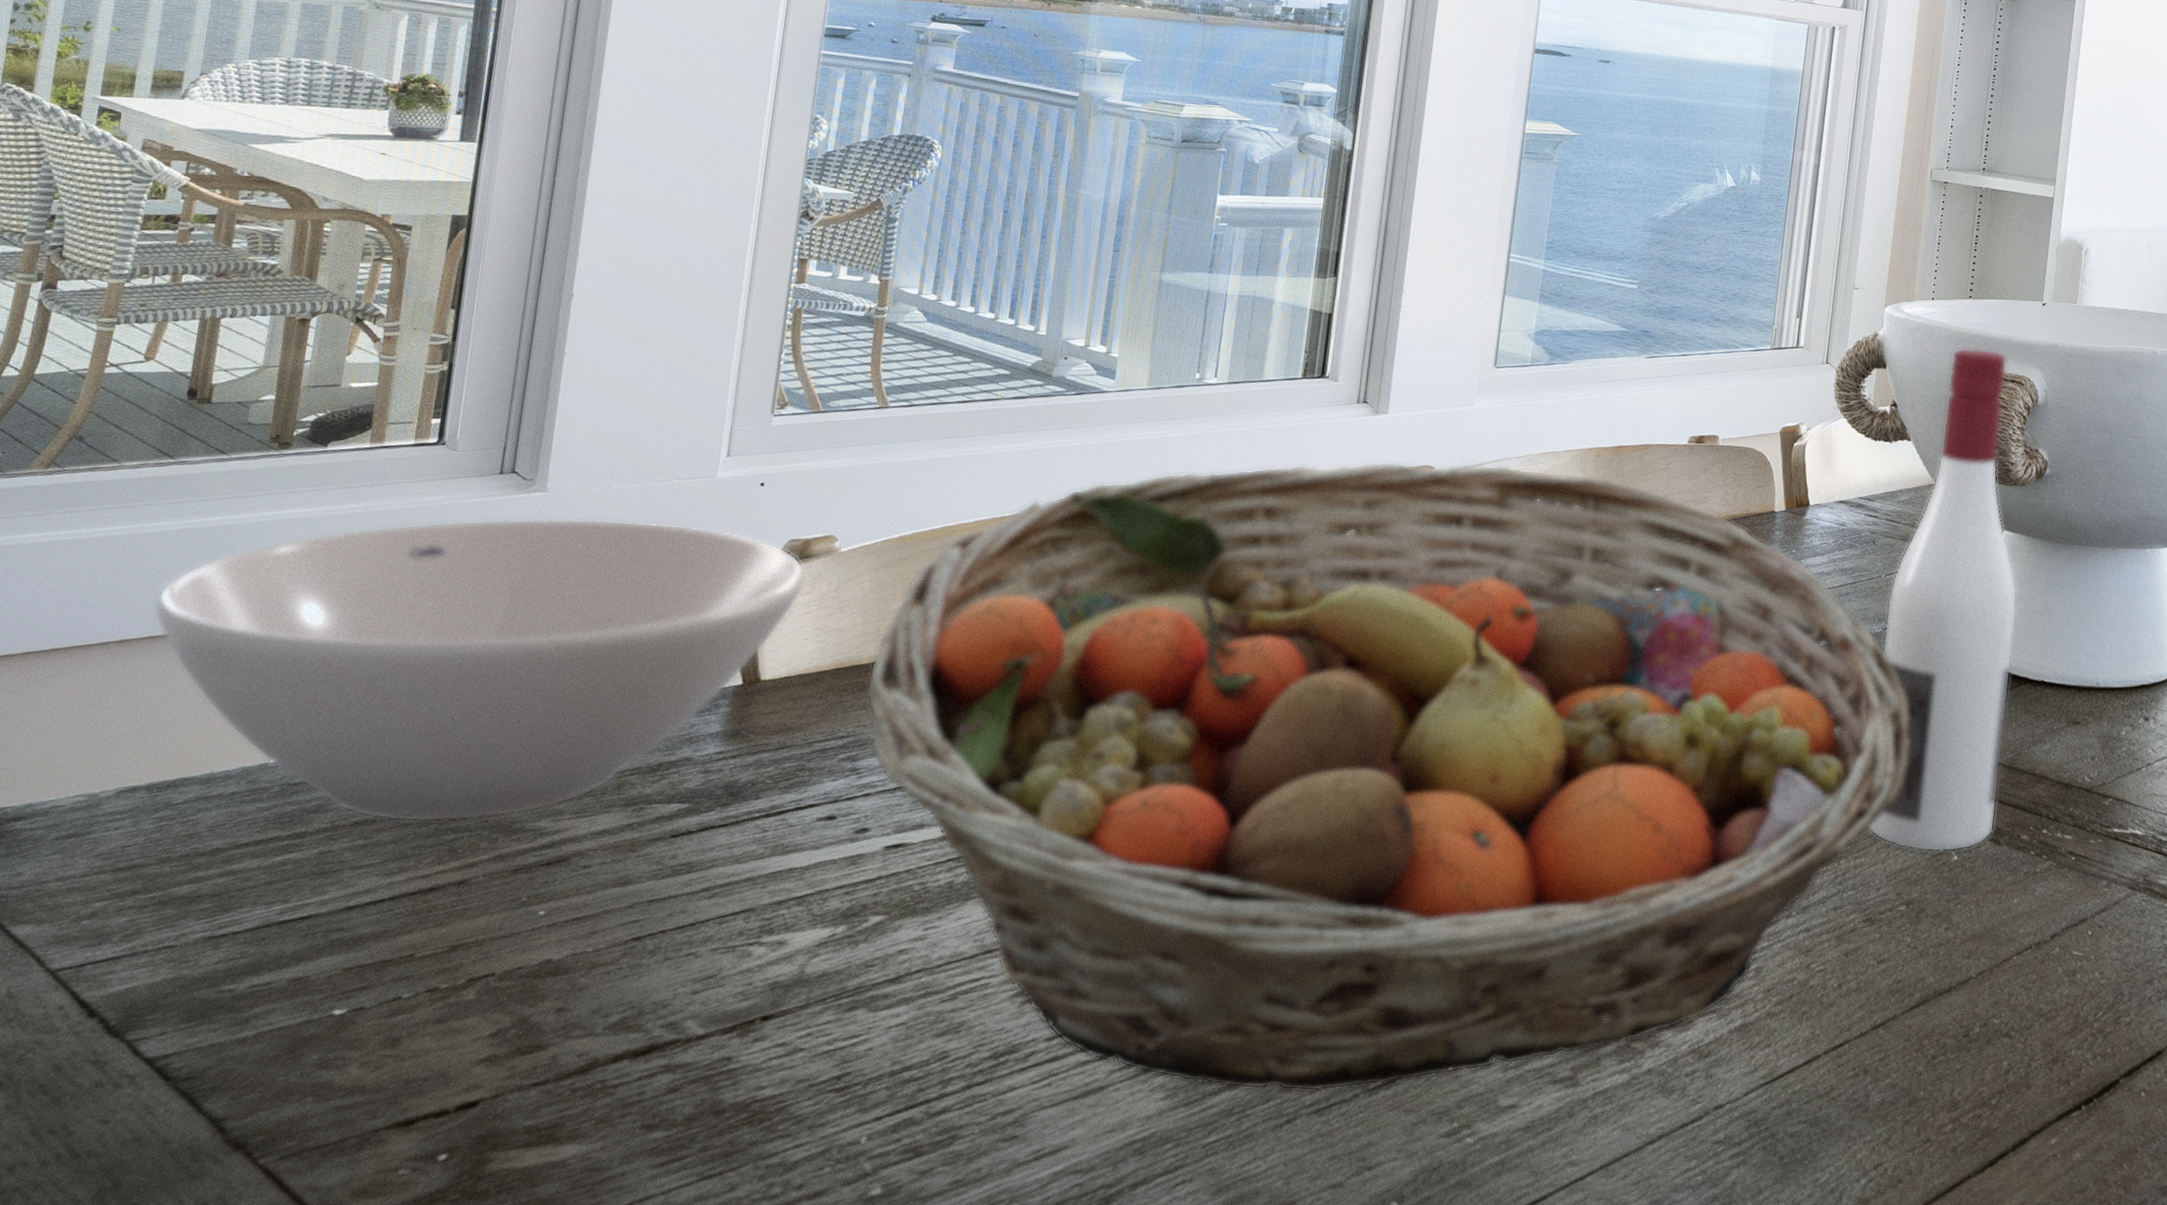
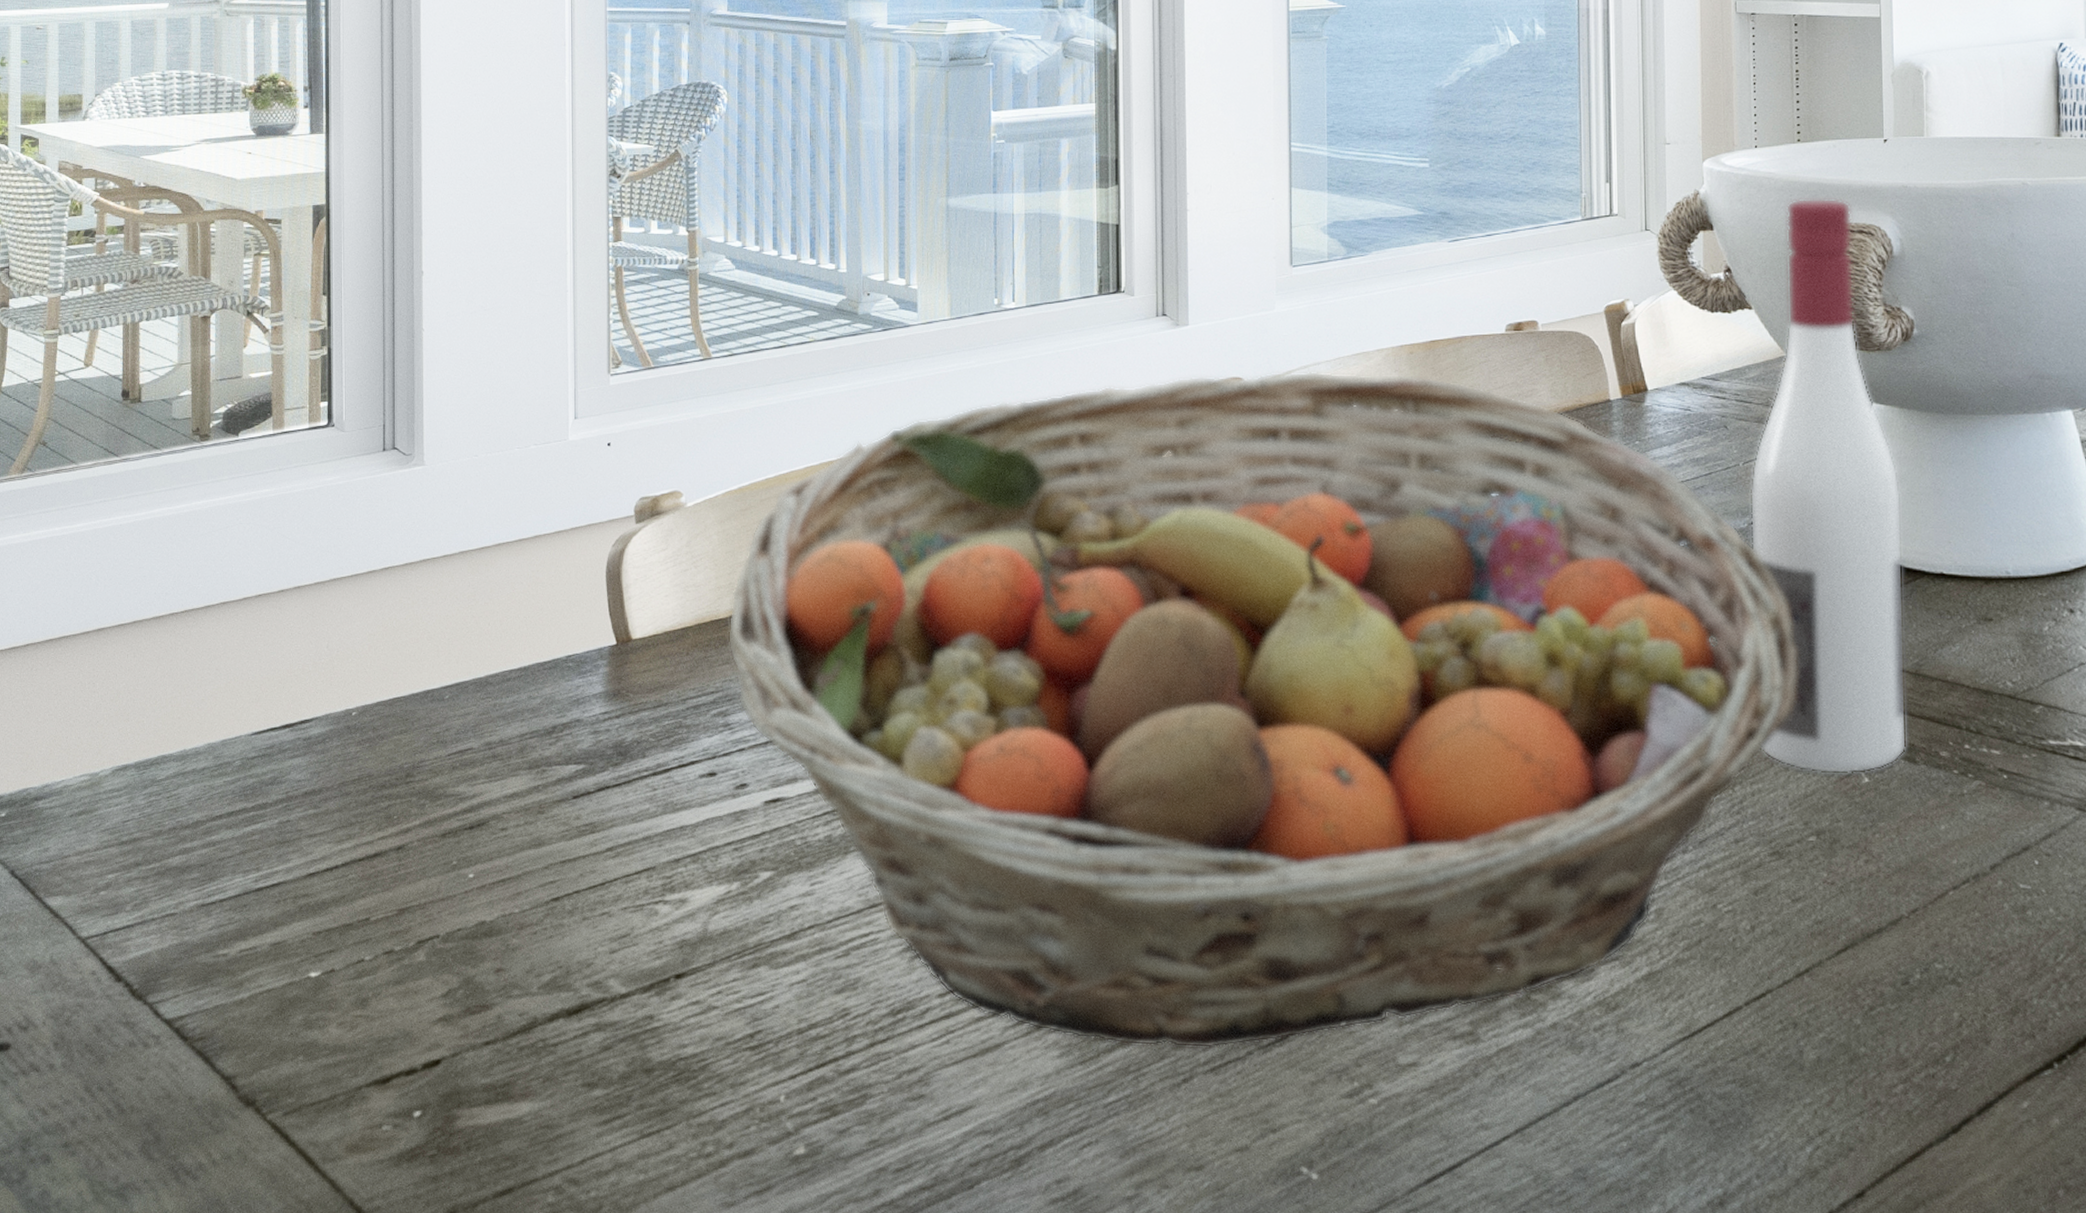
bowl: present [153,518,807,823] -> none [120,488,660,791]

